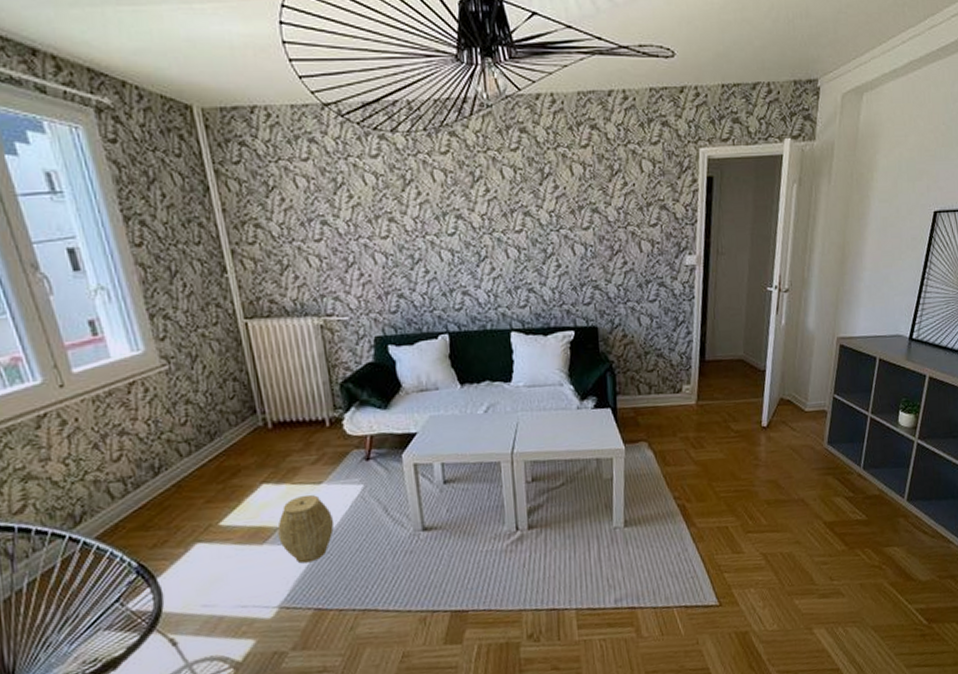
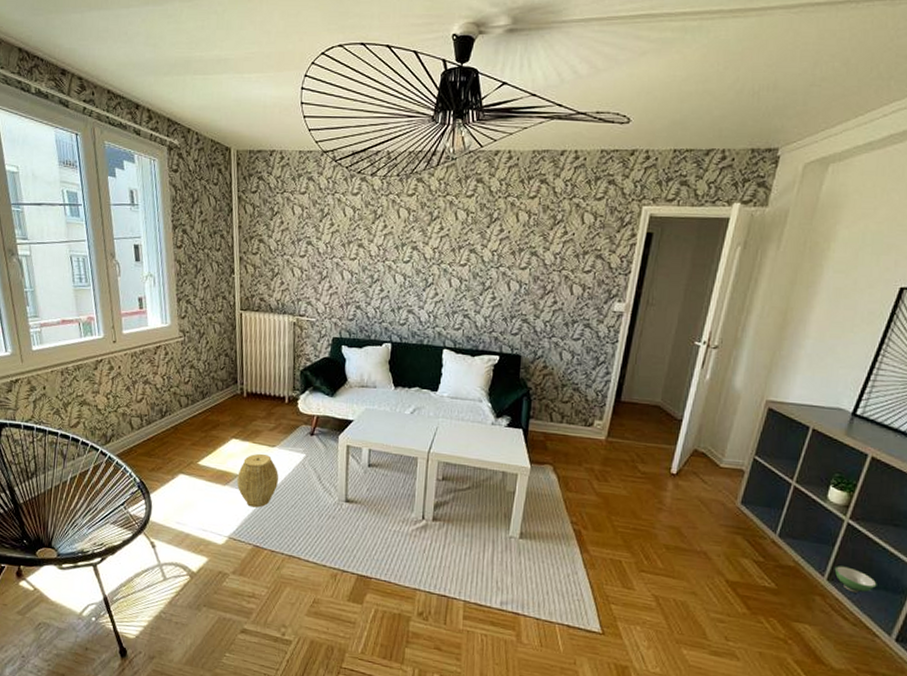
bowl: none [911,484,946,508] -> present [834,565,877,593]

